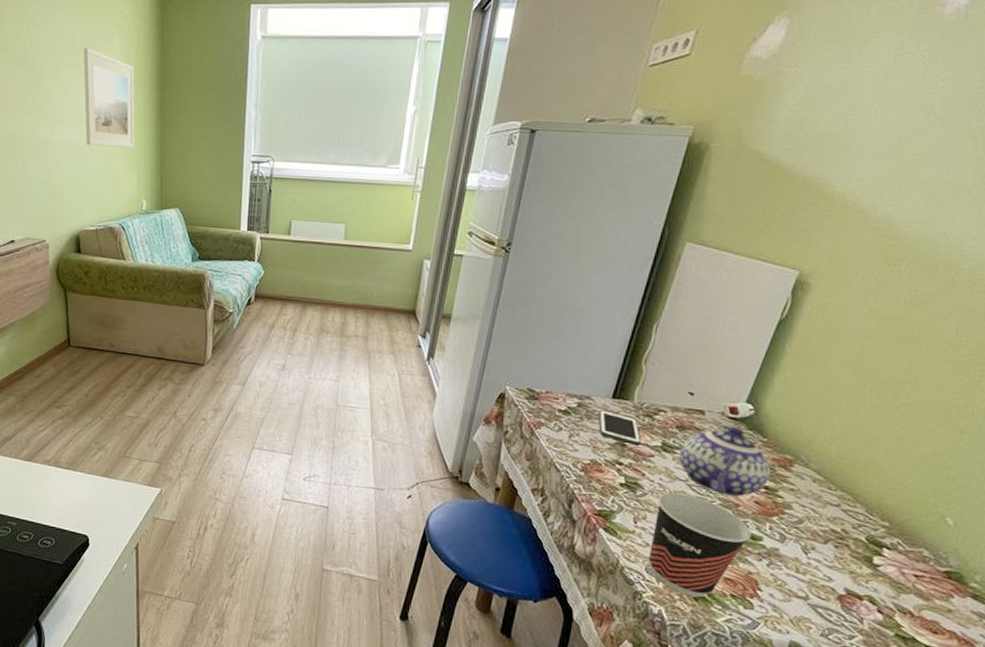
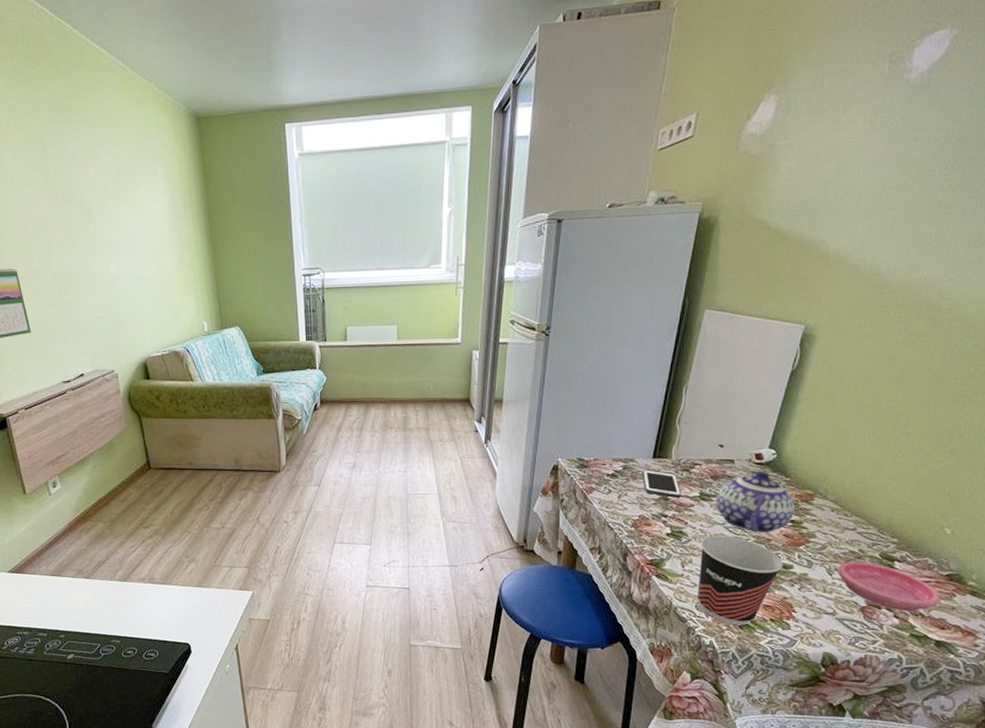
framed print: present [83,47,135,149] -> none [129,179,189,275]
saucer: none [814,541,936,609] -> present [838,561,941,611]

